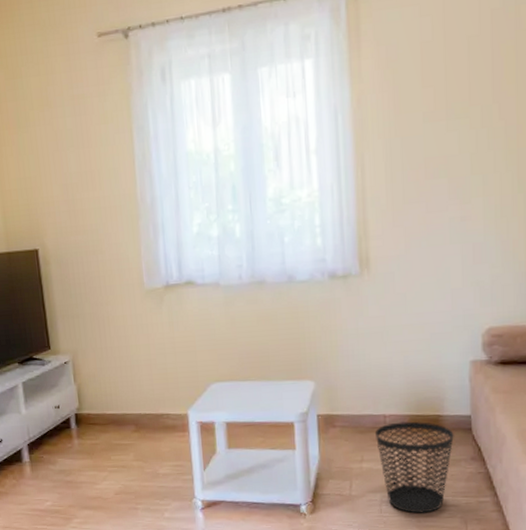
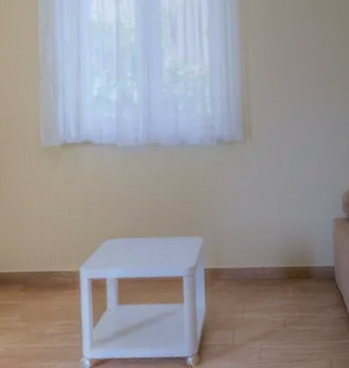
wastebasket: present [376,421,454,514] -> none [256,273,321,358]

